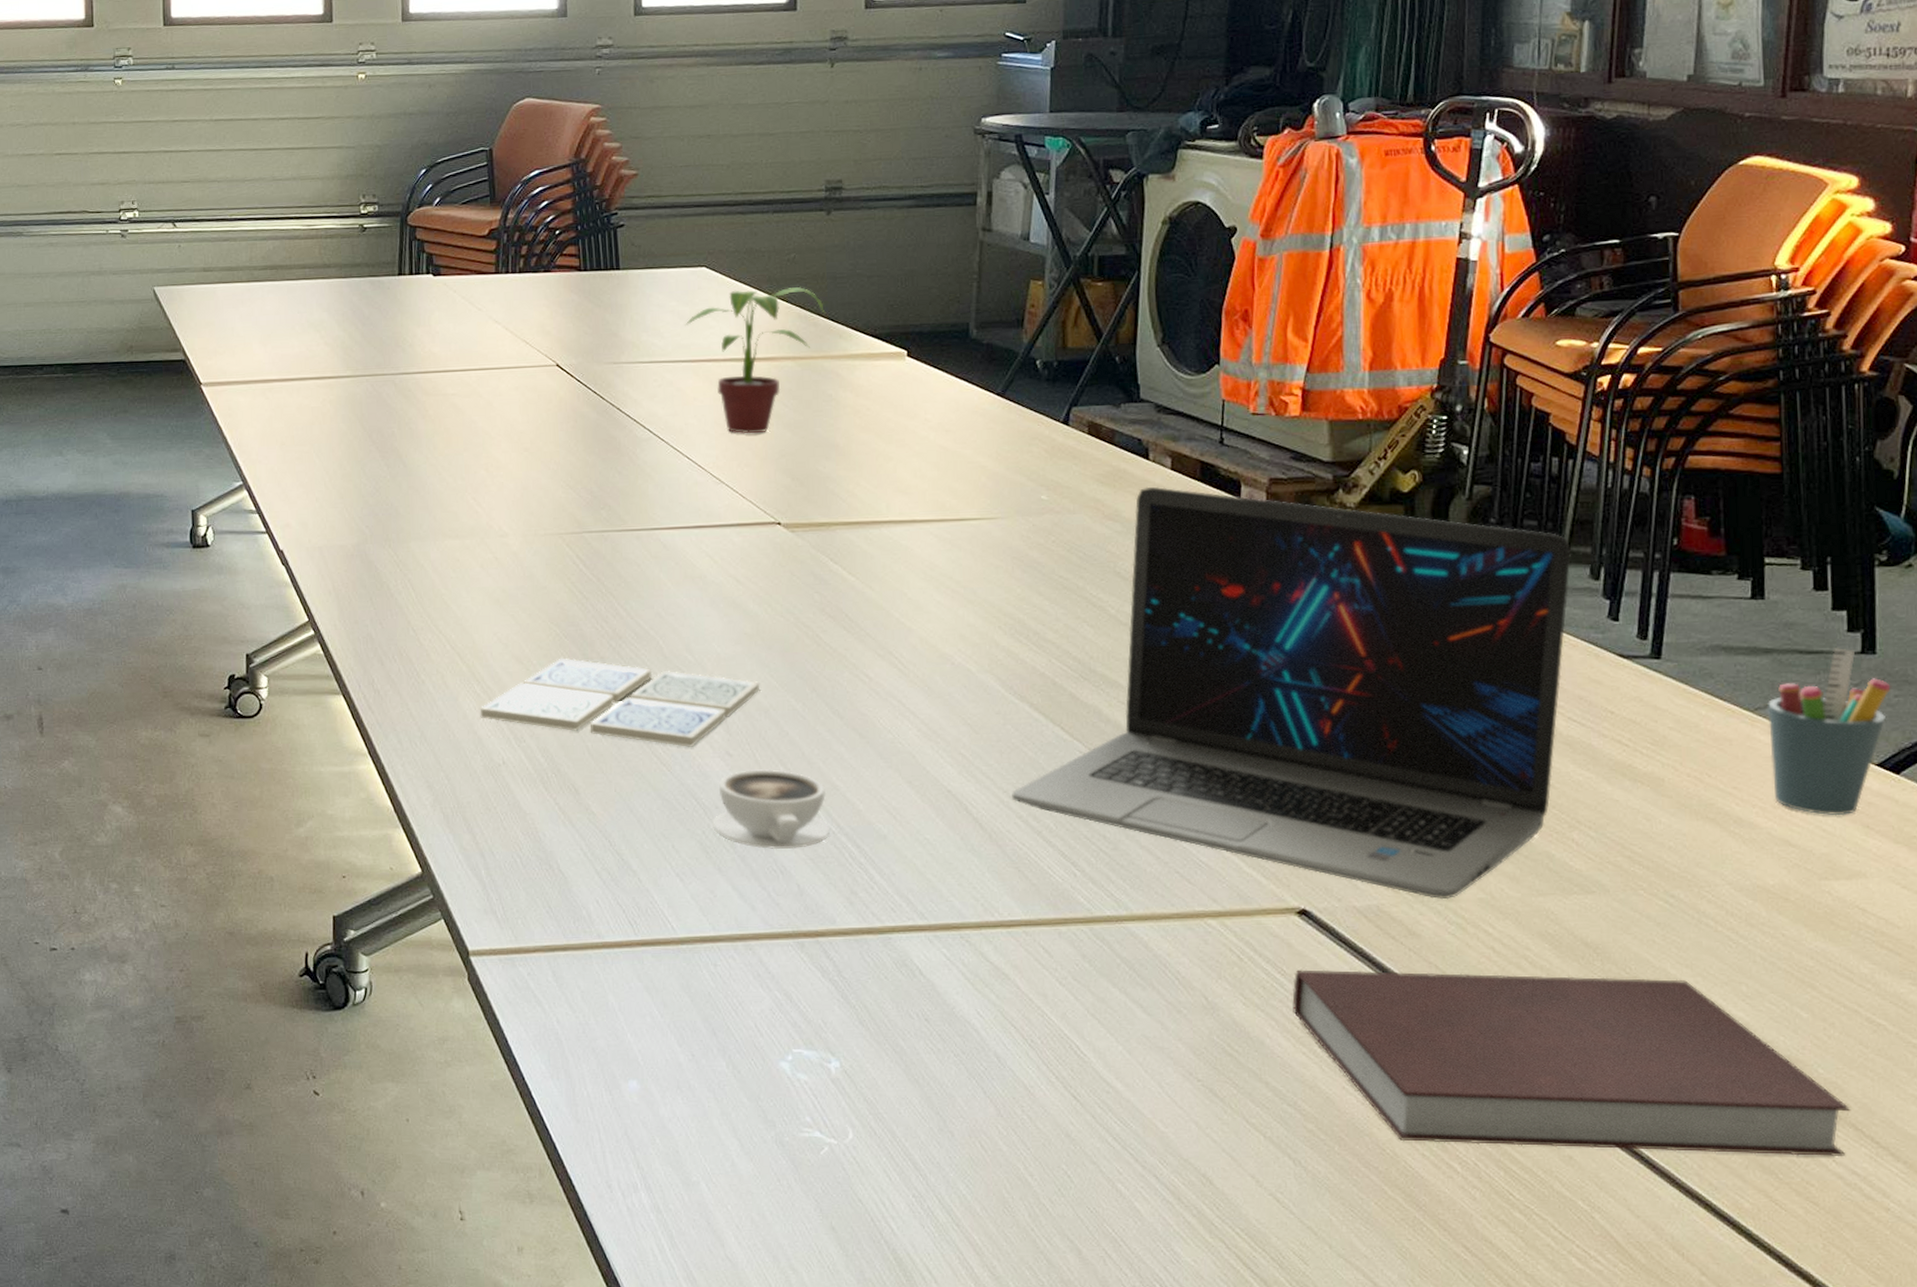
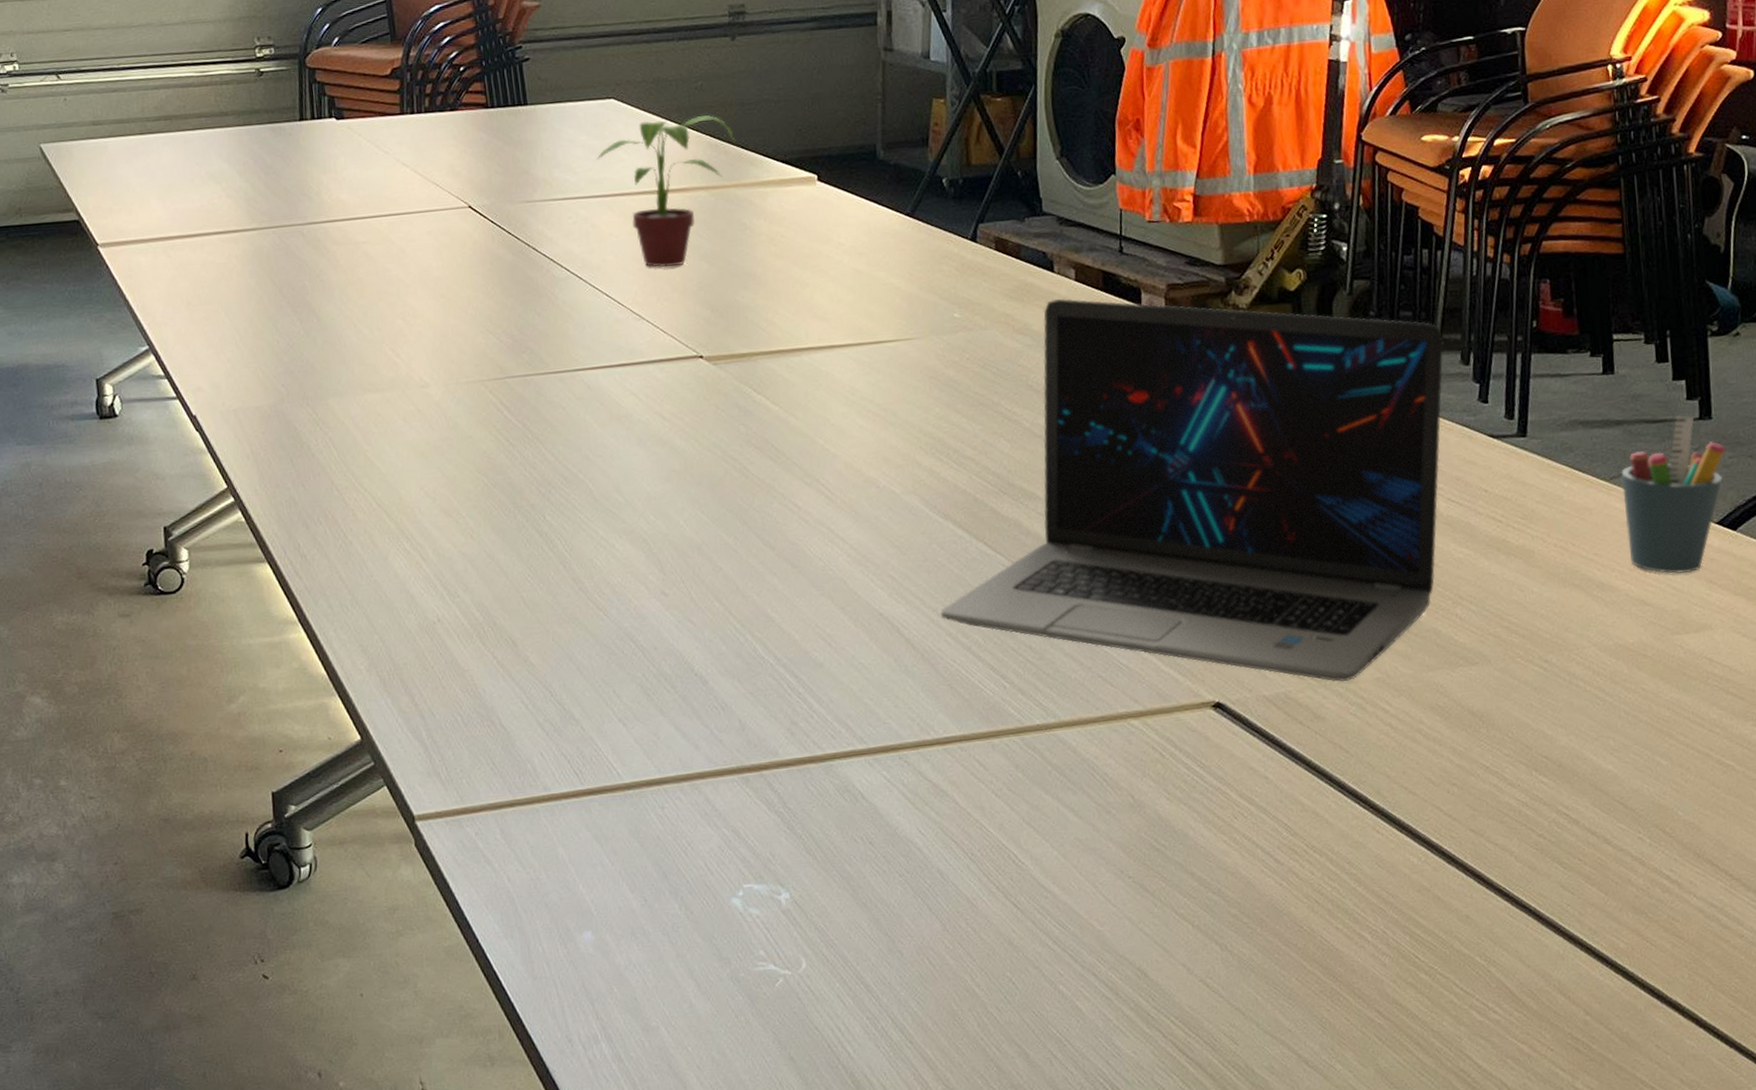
drink coaster: present [480,658,760,747] -> none [411,508,692,590]
cappuccino: present [712,769,831,850] -> none [652,606,769,687]
notebook: present [1292,969,1851,1157] -> none [1211,739,1708,917]

